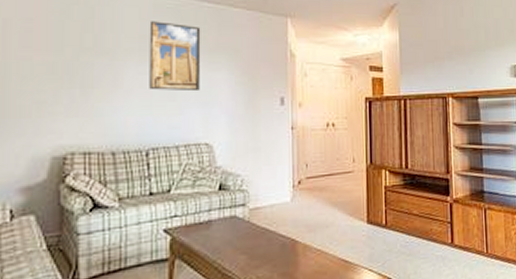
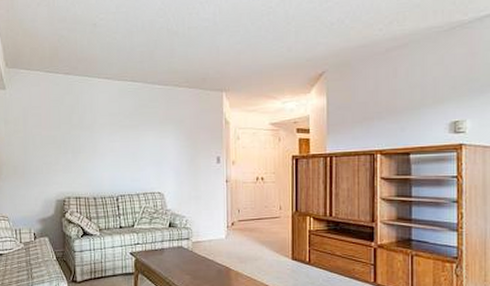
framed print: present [149,21,201,92] -> none [116,102,154,154]

